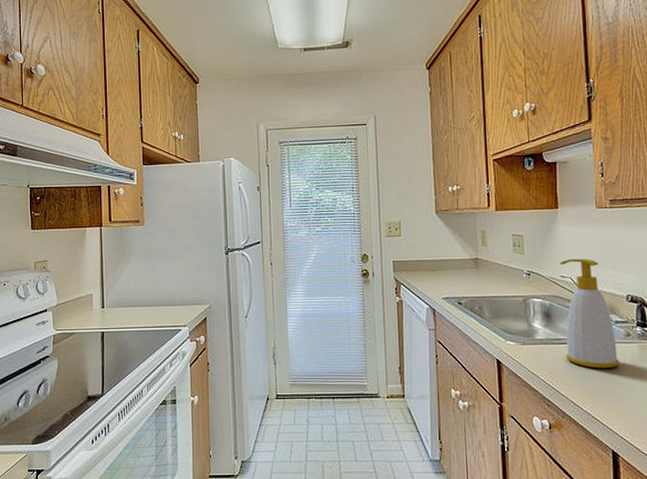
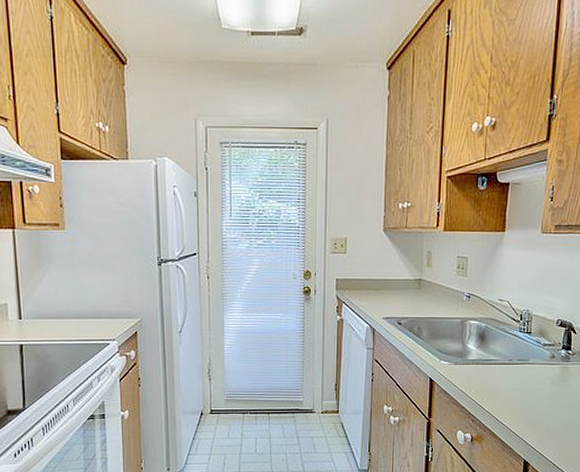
soap bottle: present [560,258,619,369] -> none [494,282,542,388]

